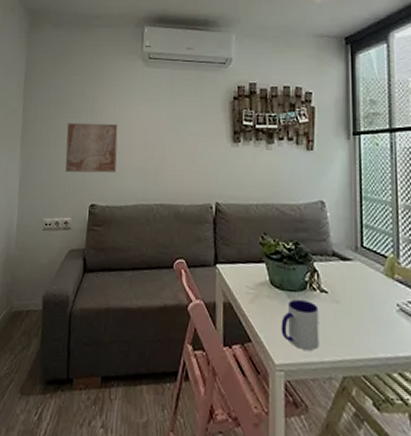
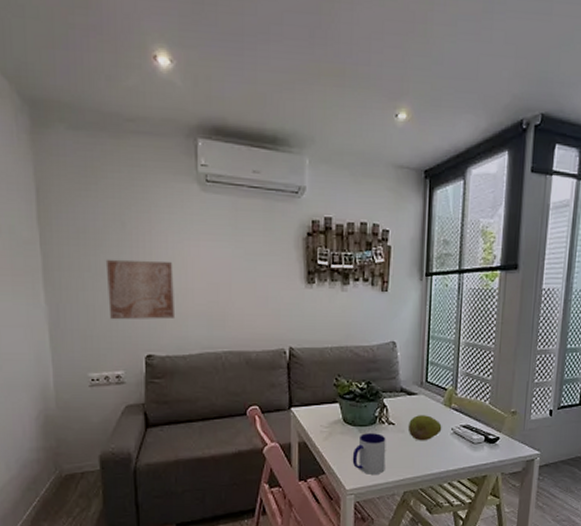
fruit: none [343,284,385,317] -> present [407,415,442,441]

